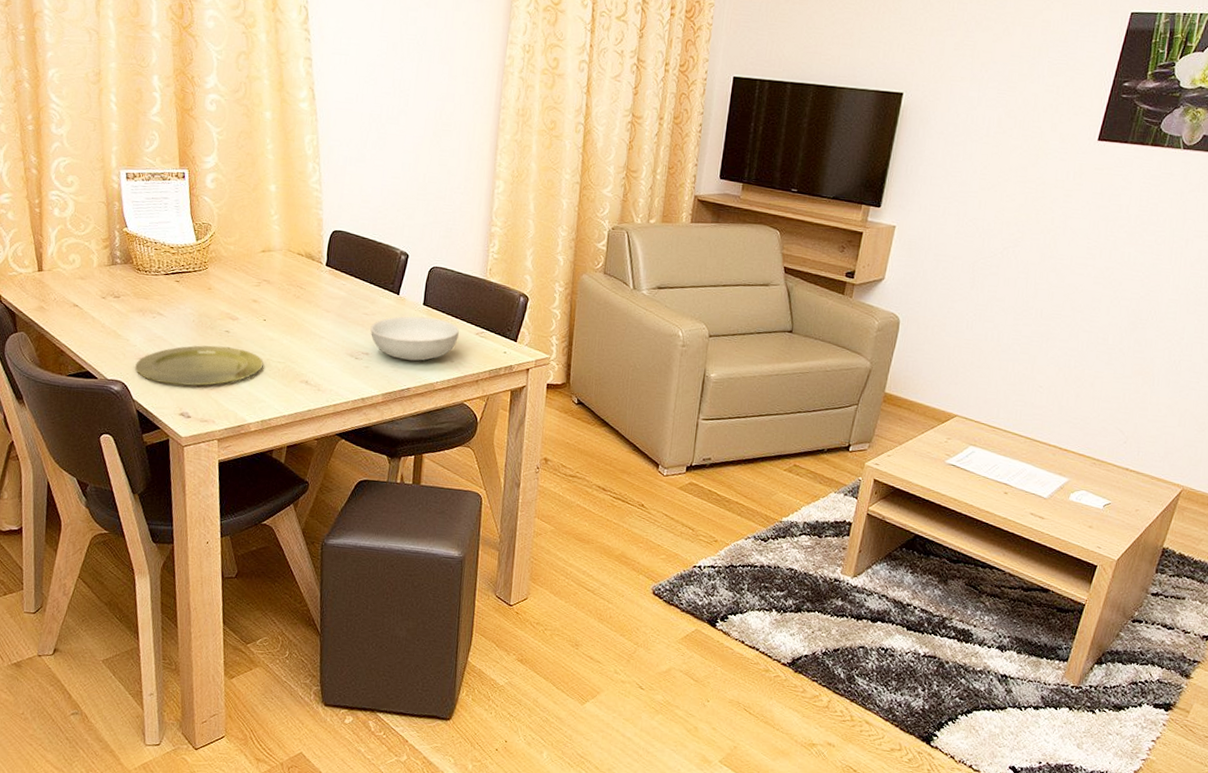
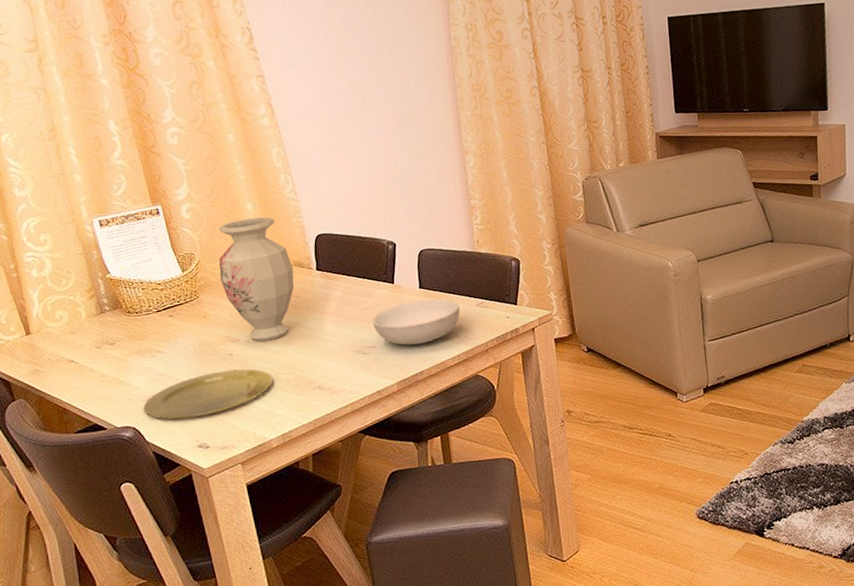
vase: none [231,200,304,326] -> present [219,217,294,342]

